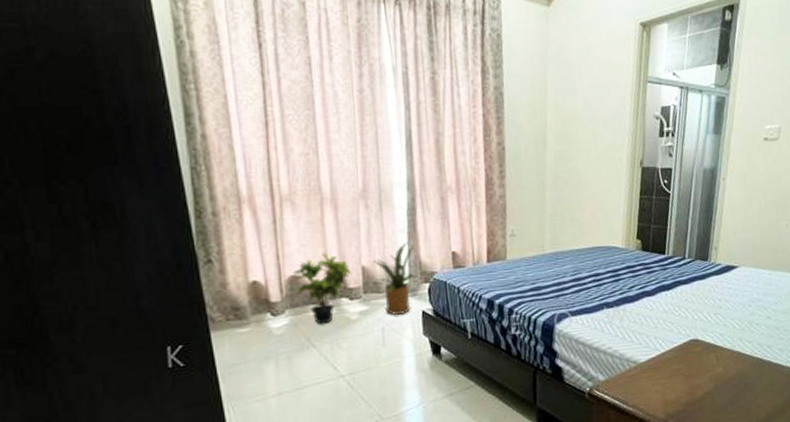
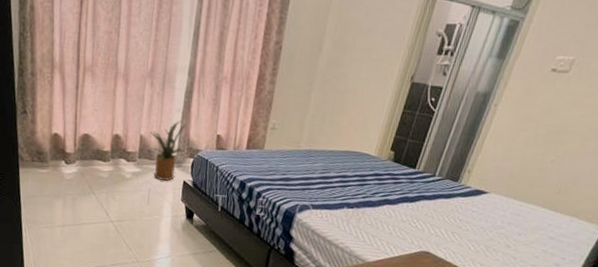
potted plant: present [293,253,351,324] -> none [86,119,131,178]

